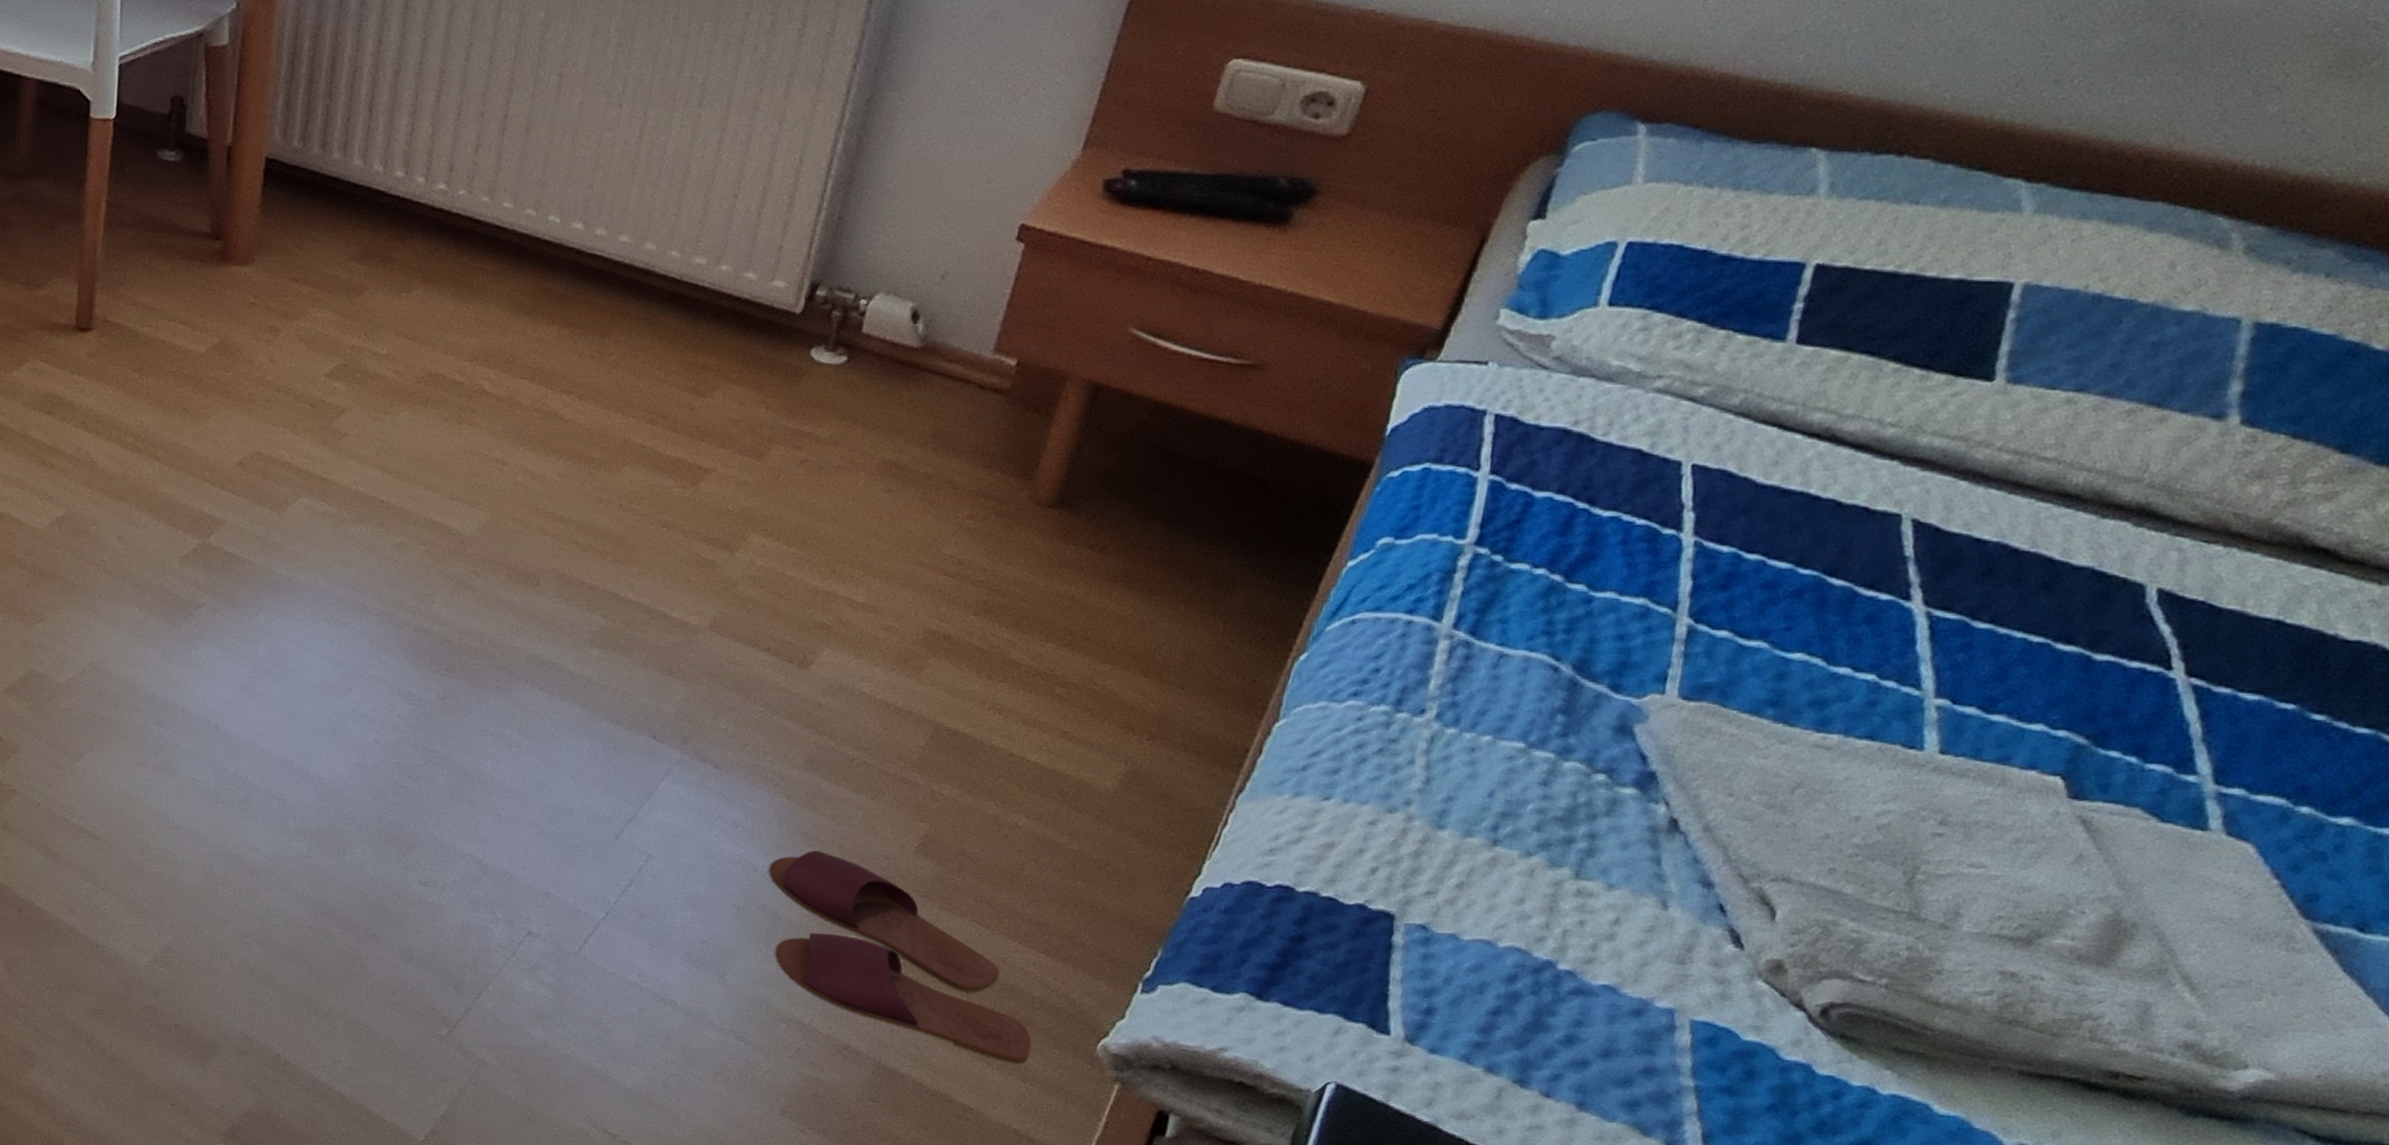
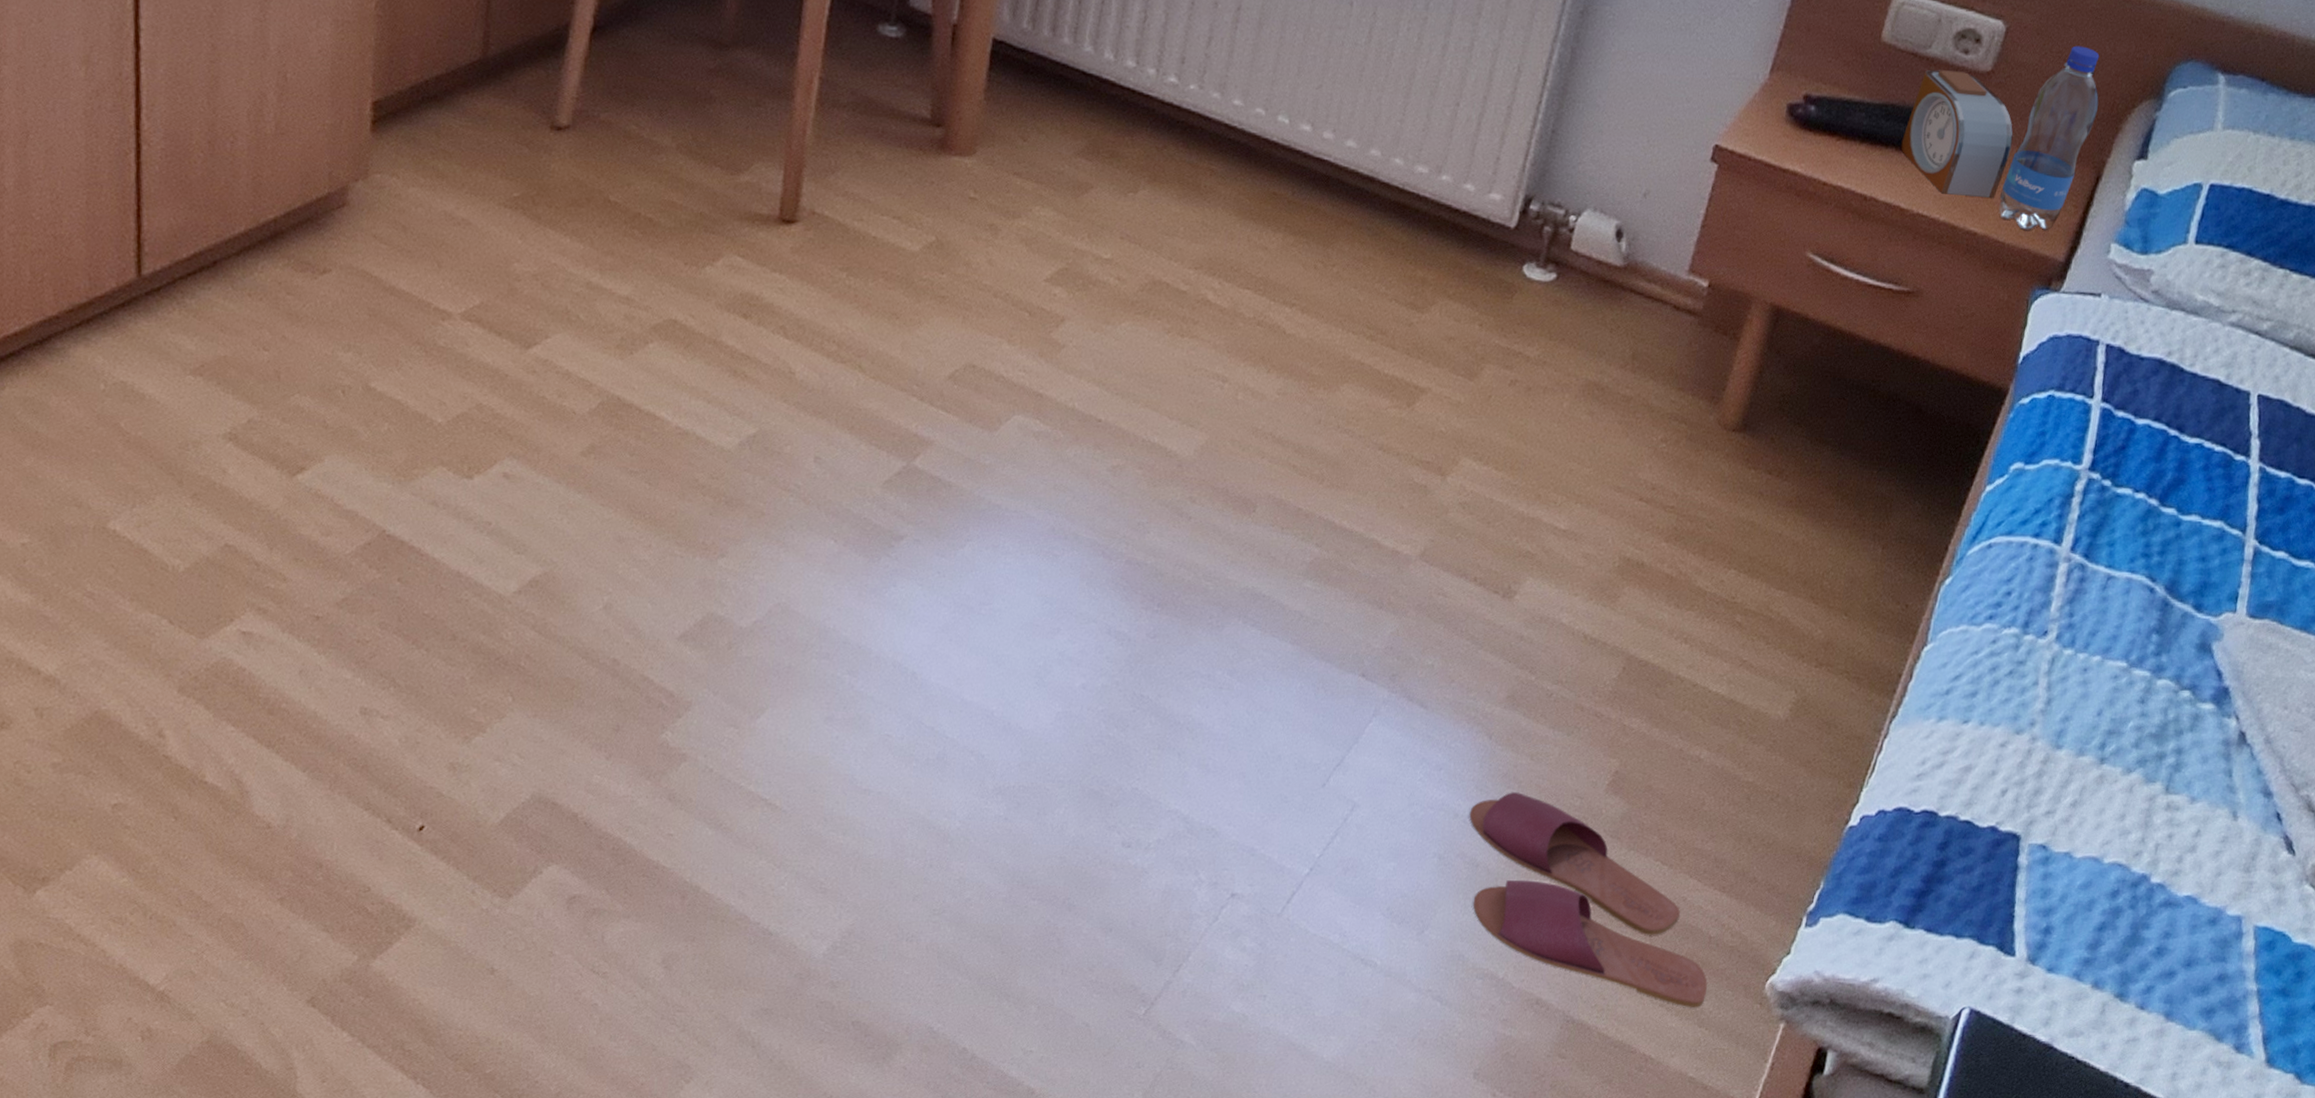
alarm clock: none [1237,136,1376,266] -> present [1899,69,2013,198]
bottle: none [1358,103,1484,299] -> present [1998,45,2100,231]

